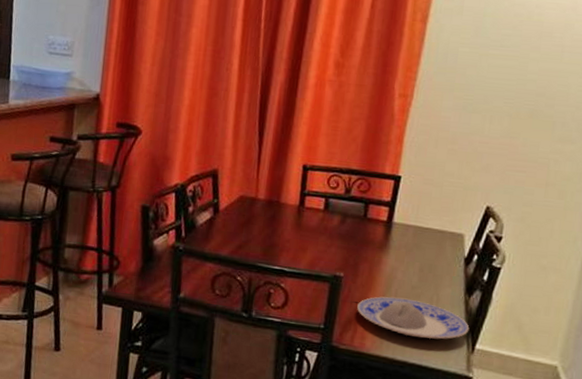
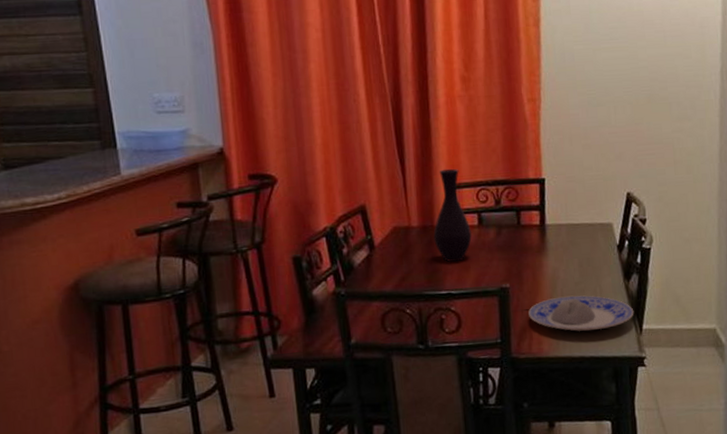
vase: none [277,149,316,242] -> present [433,168,472,263]

